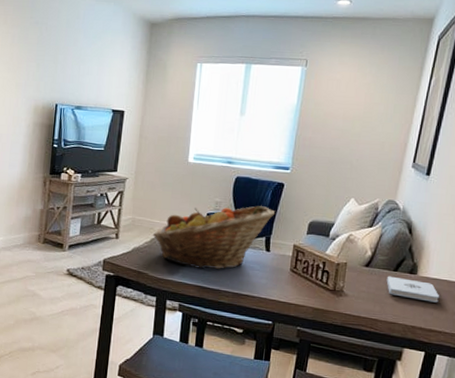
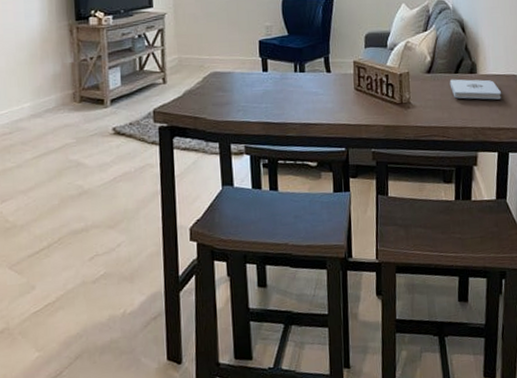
fruit basket: present [152,206,276,269] -> none [203,24,330,103]

